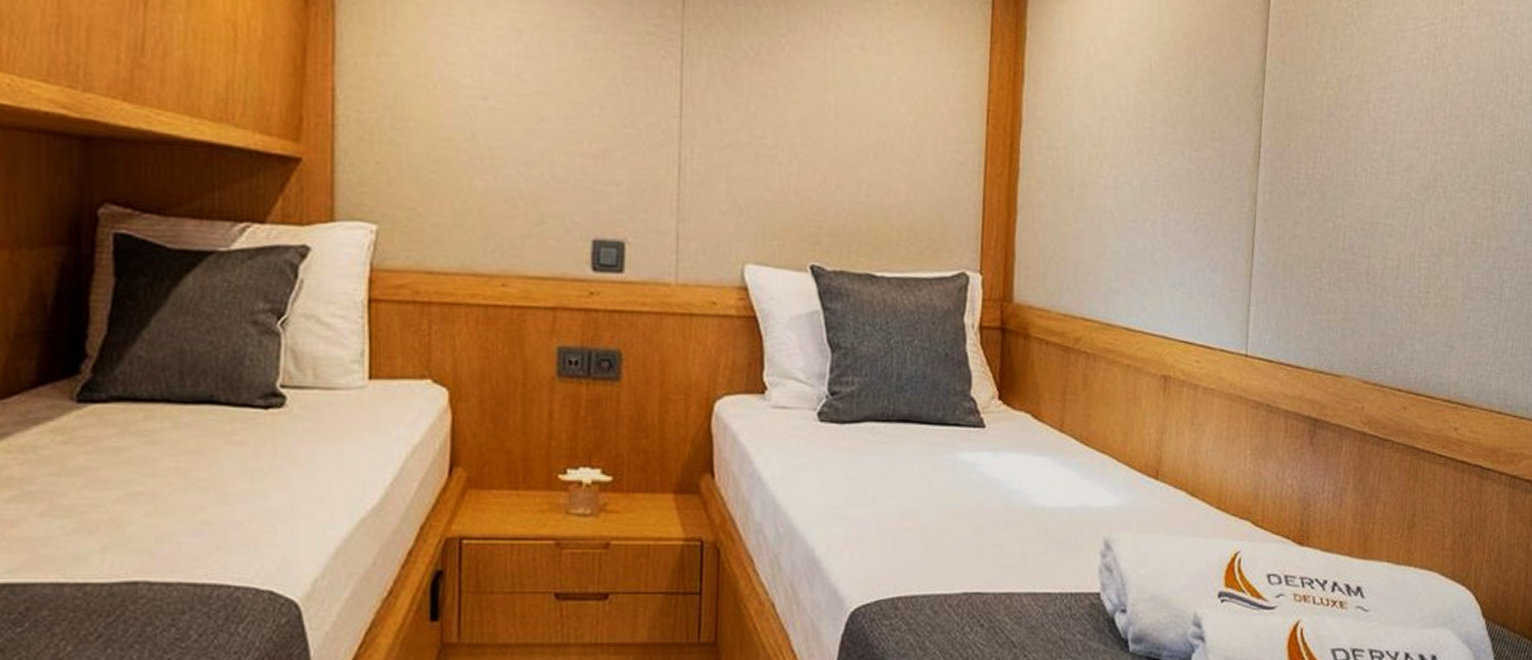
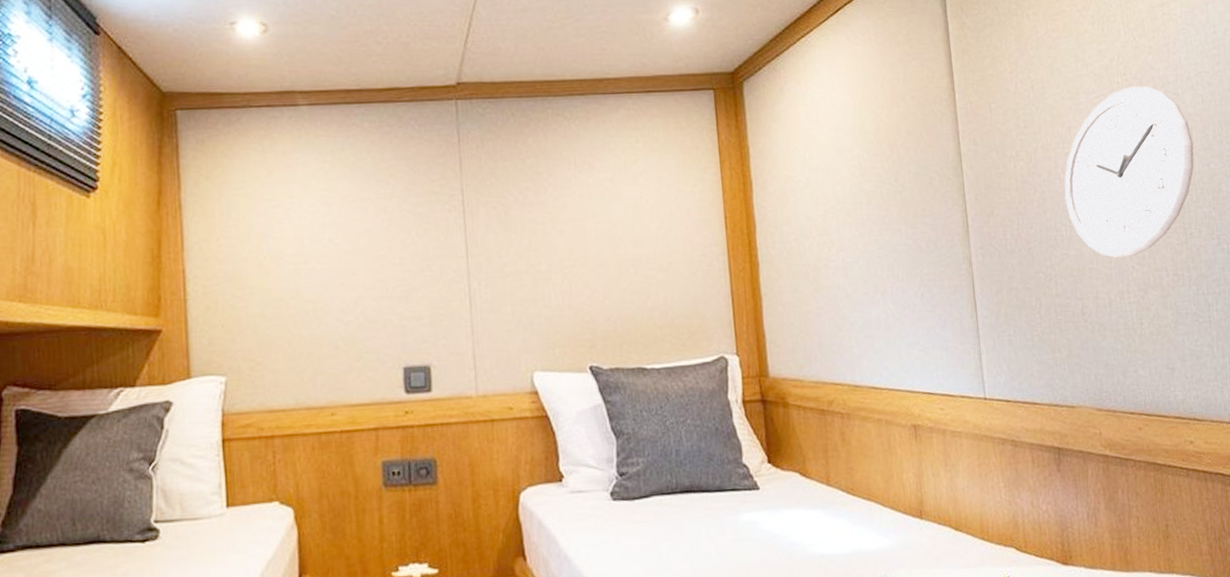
wall clock: none [1371,18,1522,216] -> present [1064,86,1194,258]

